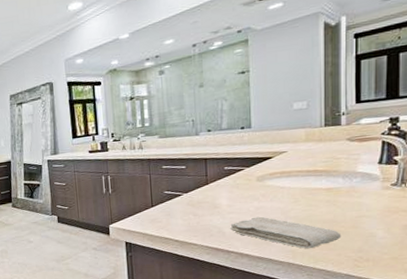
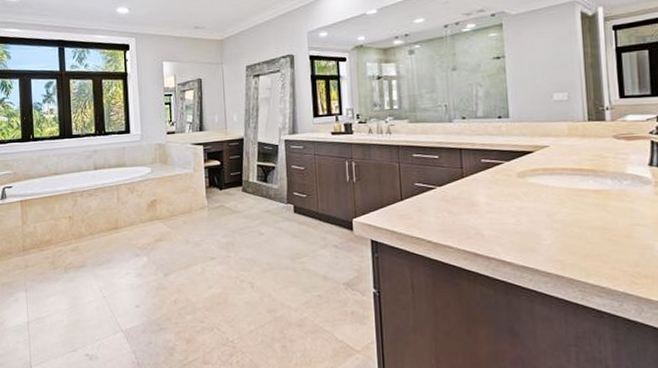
washcloth: present [230,216,342,249] -> none [490,218,615,260]

